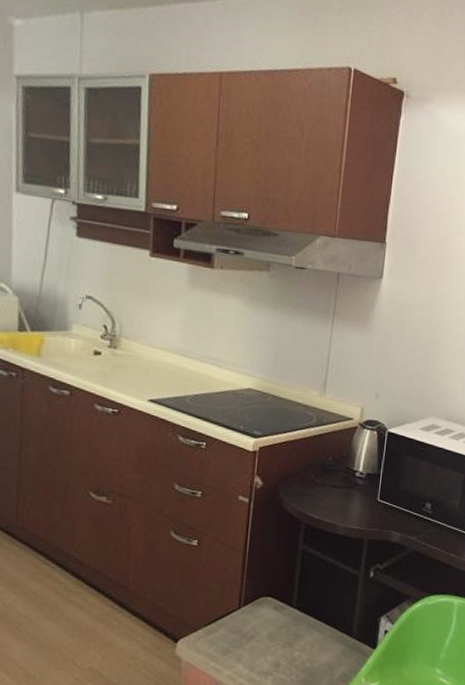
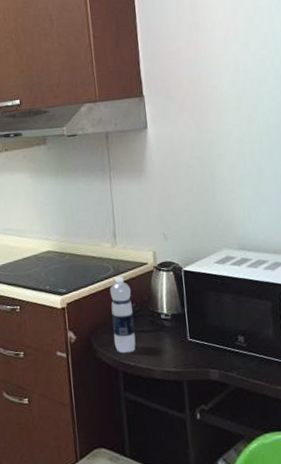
water bottle: none [303,427,331,506] -> present [109,276,136,354]

